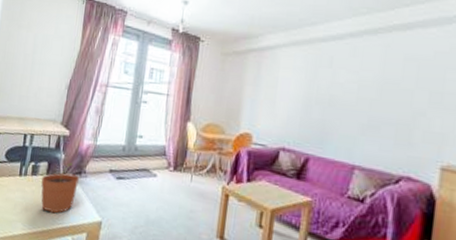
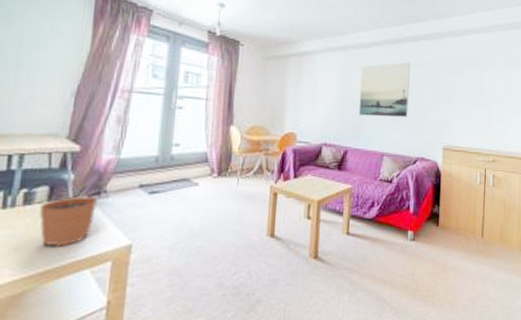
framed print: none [325,56,400,125] -> present [358,62,411,118]

